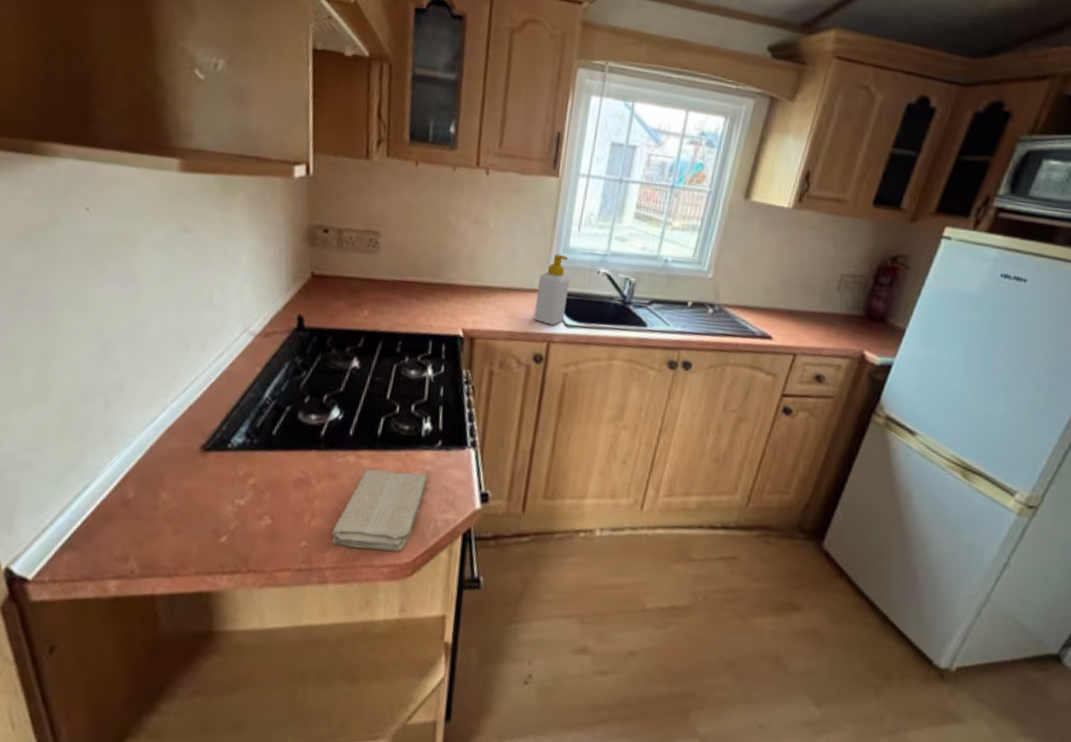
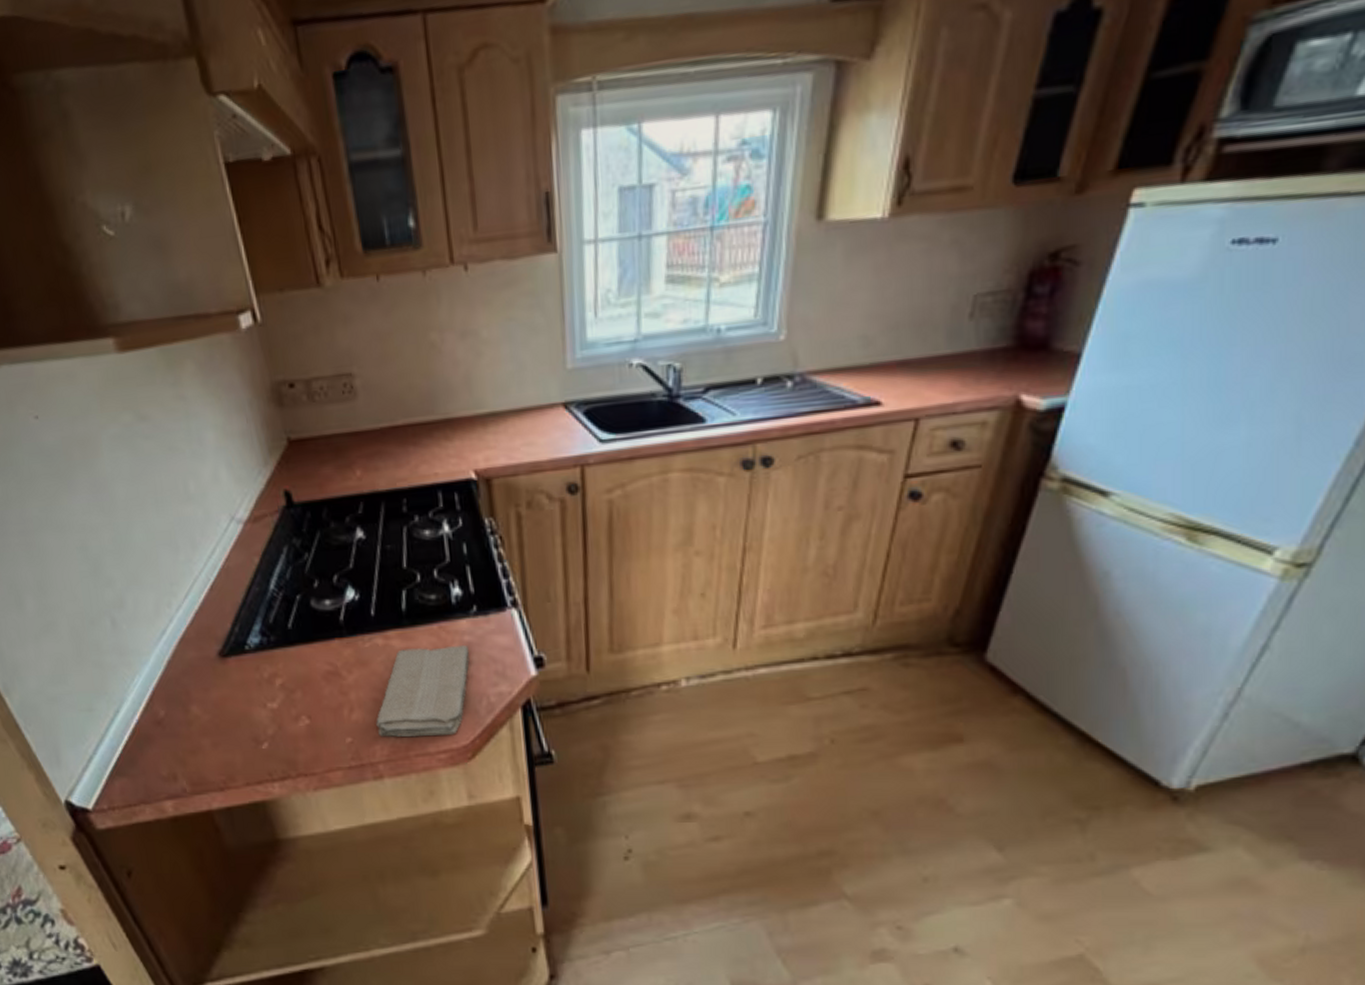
soap bottle: present [534,254,570,326] -> none [556,352,597,445]

